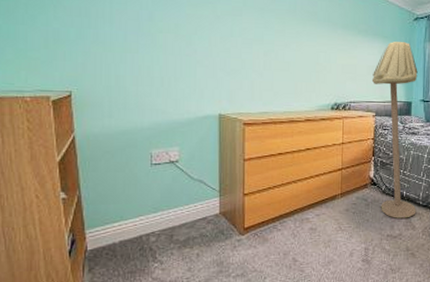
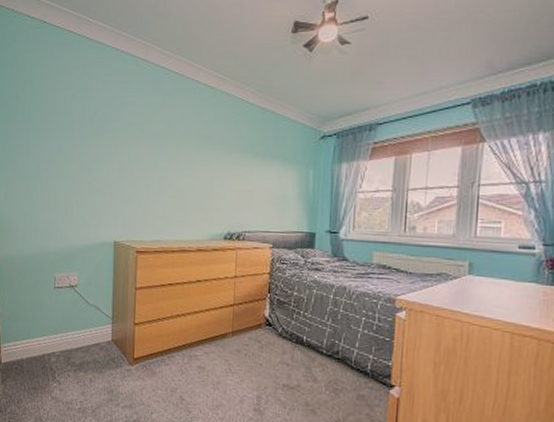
floor lamp: present [371,41,418,218] -> none [269,163,324,368]

